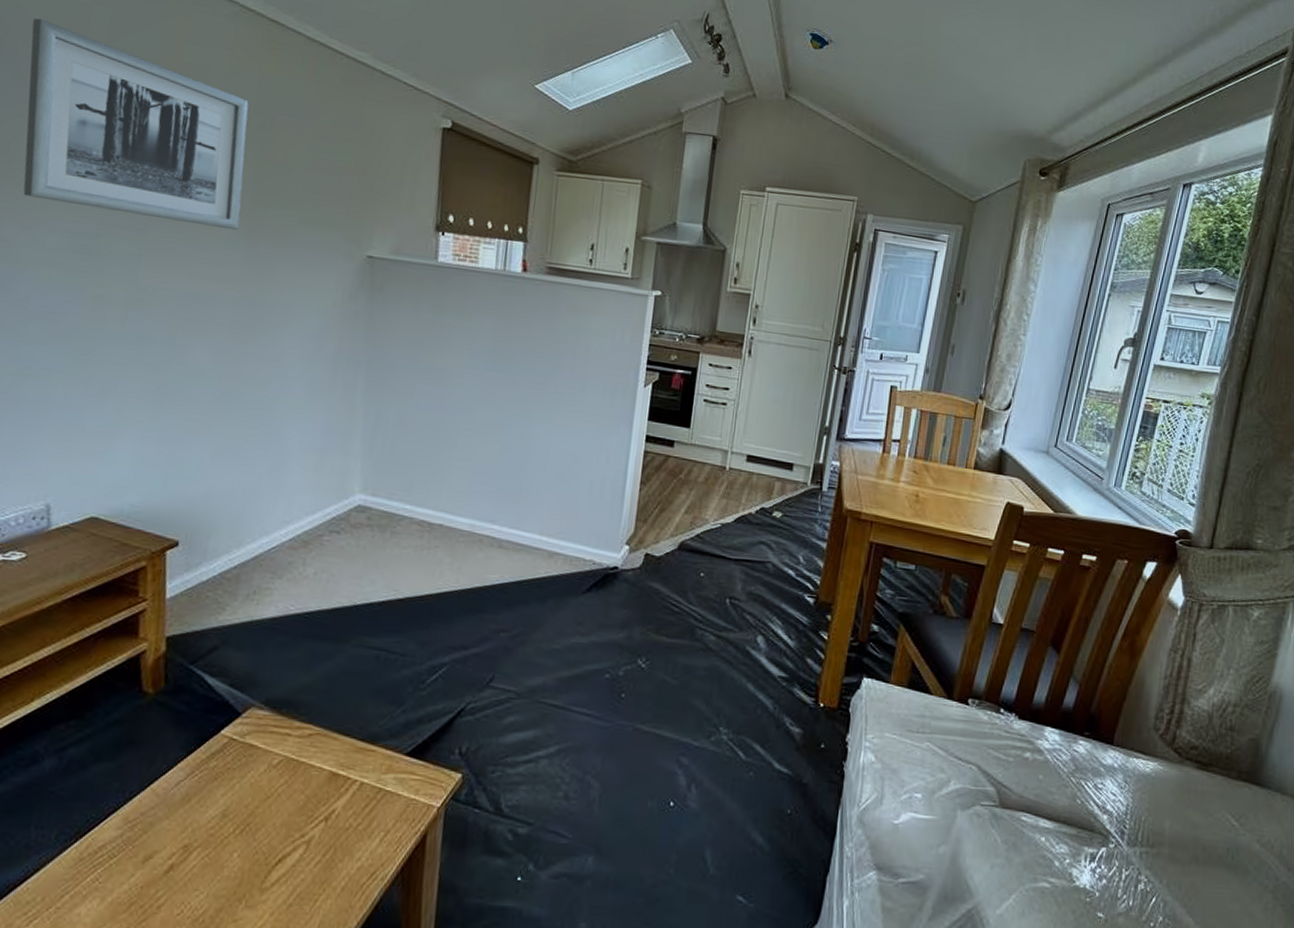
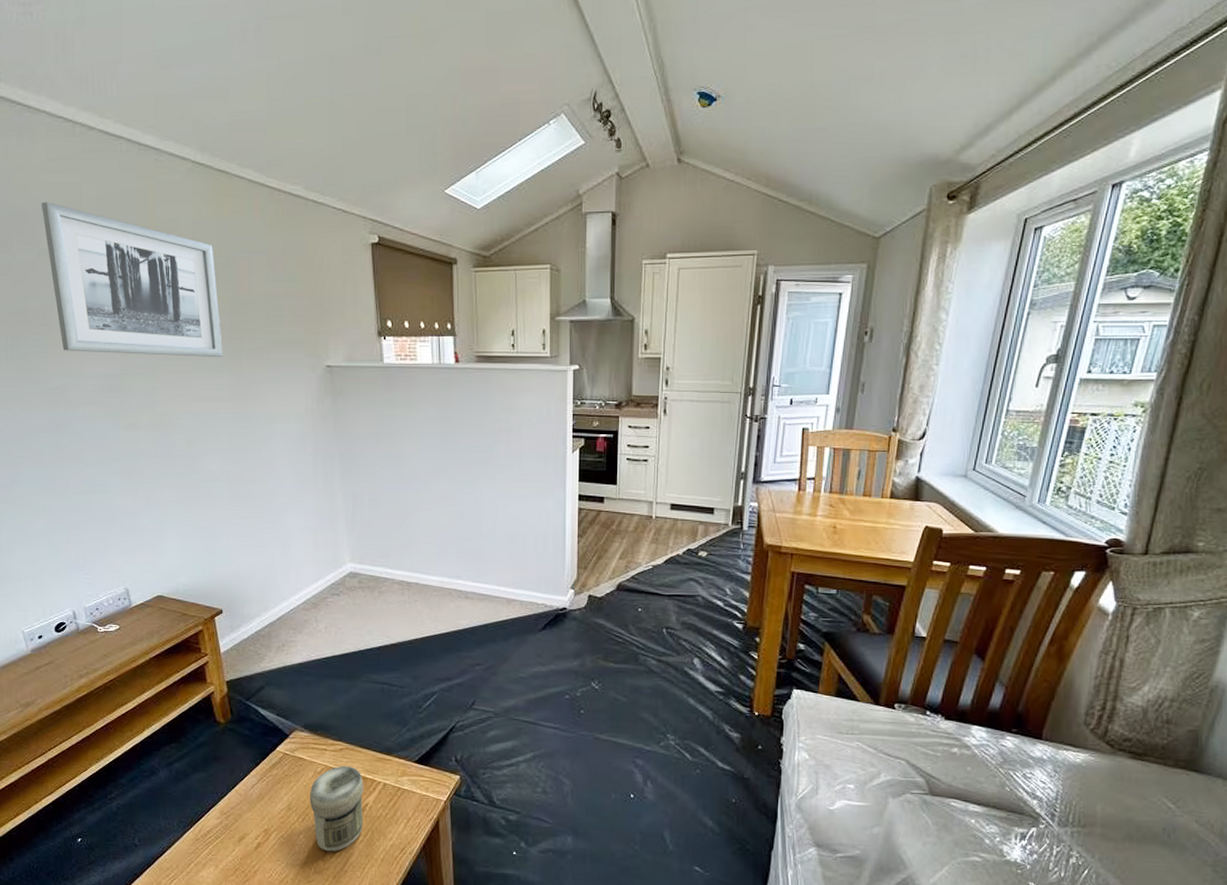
jar: none [254,757,334,877] -> present [309,765,364,851]

